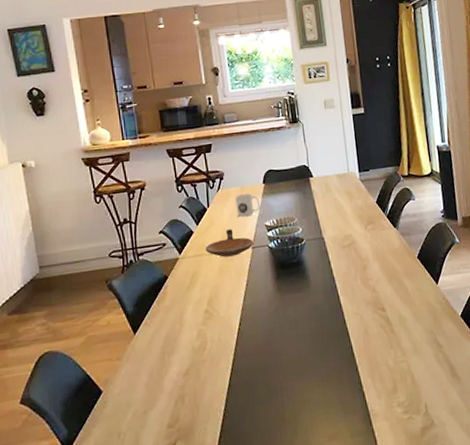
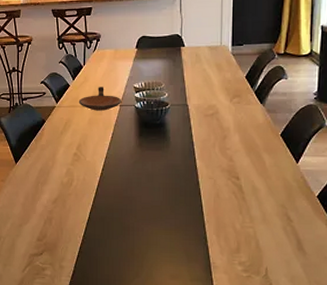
mug: present [235,193,261,217] -> none [109,56,131,77]

